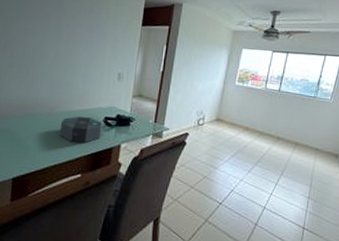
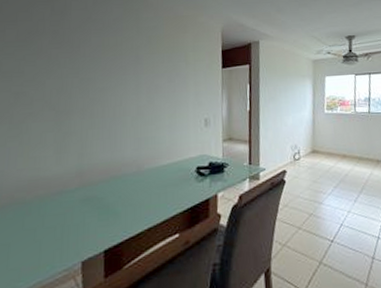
speaker: present [59,116,102,143] -> none [150,169,195,199]

